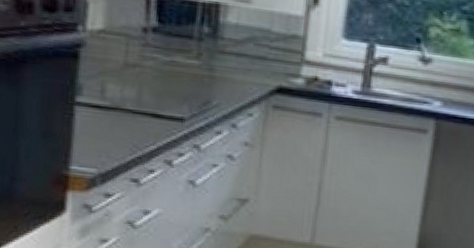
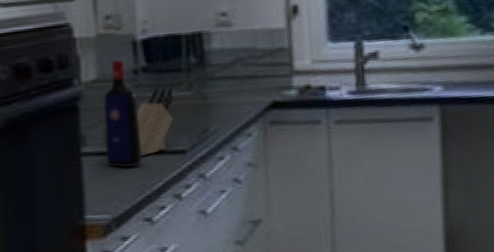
liquor bottle: none [101,13,143,127] -> present [103,59,143,168]
knife block: none [138,49,181,116] -> present [137,85,173,155]

